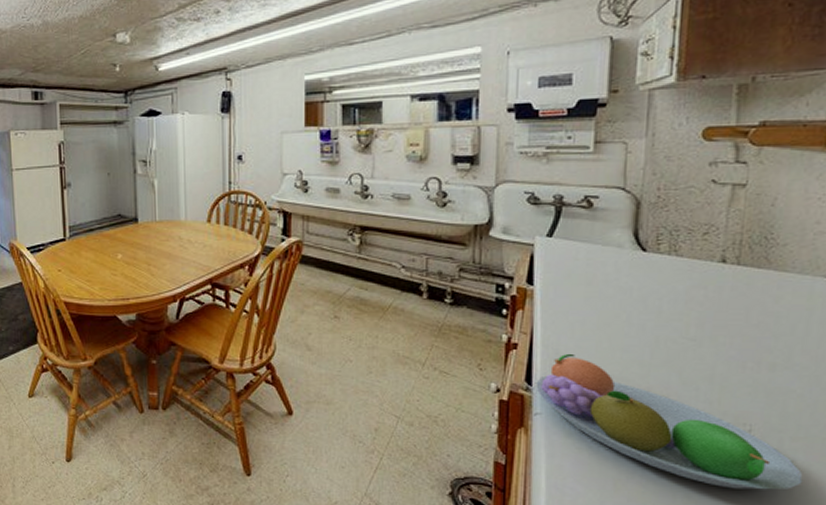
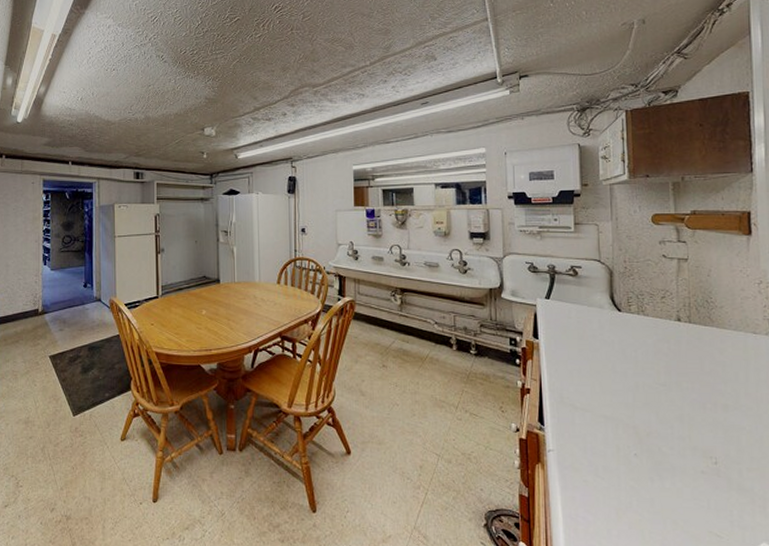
fruit bowl: present [536,353,803,490] -> none [547,397,761,516]

